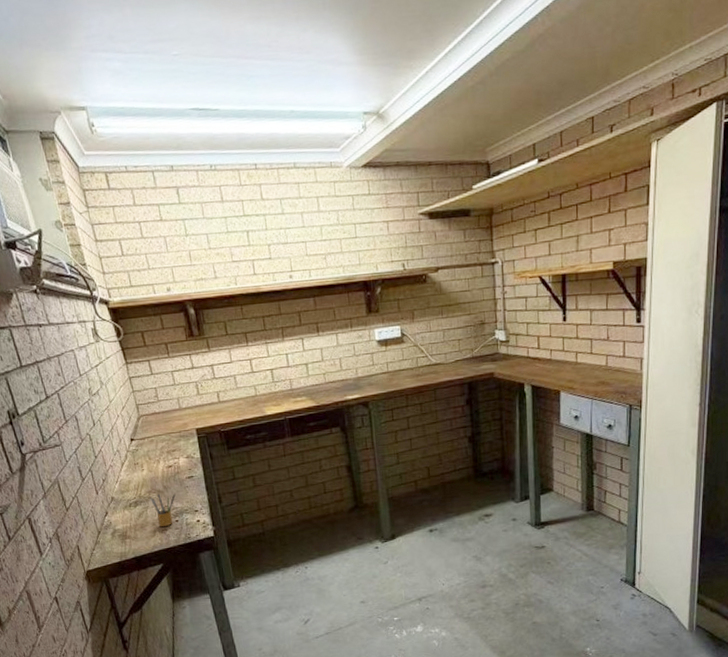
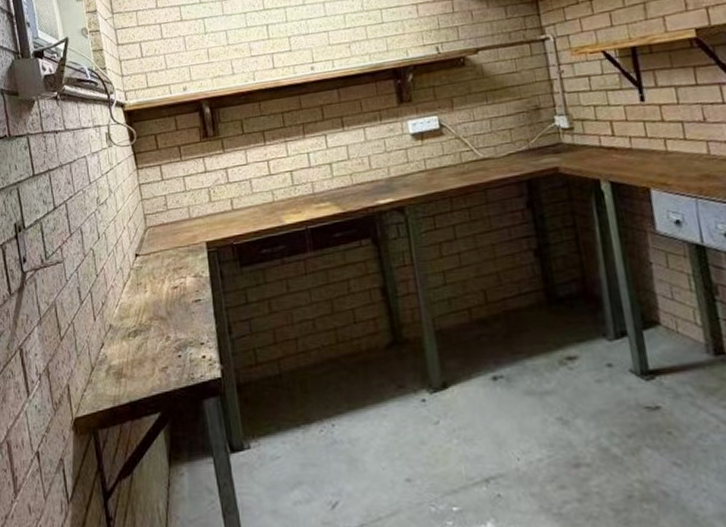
pencil box: present [149,492,176,527] -> none [150,319,180,364]

